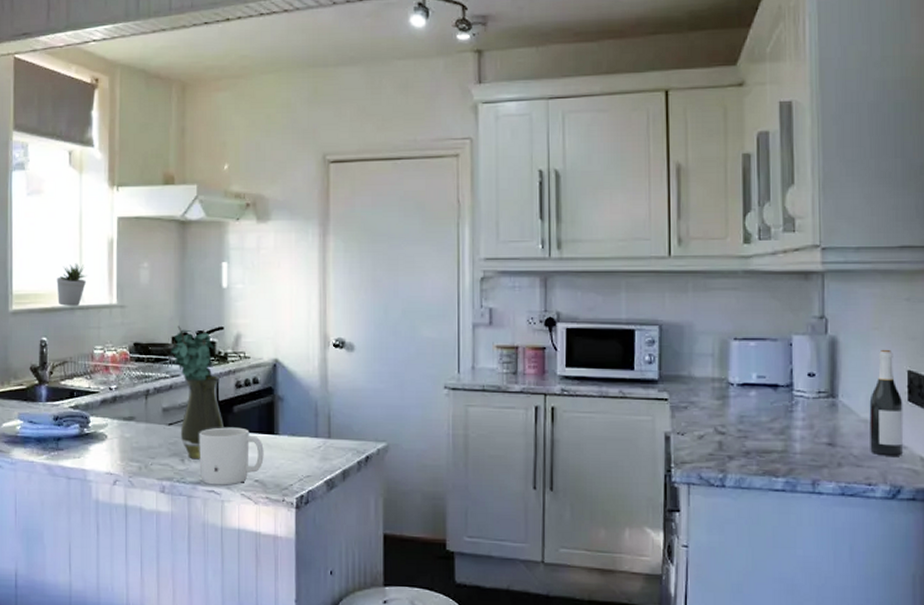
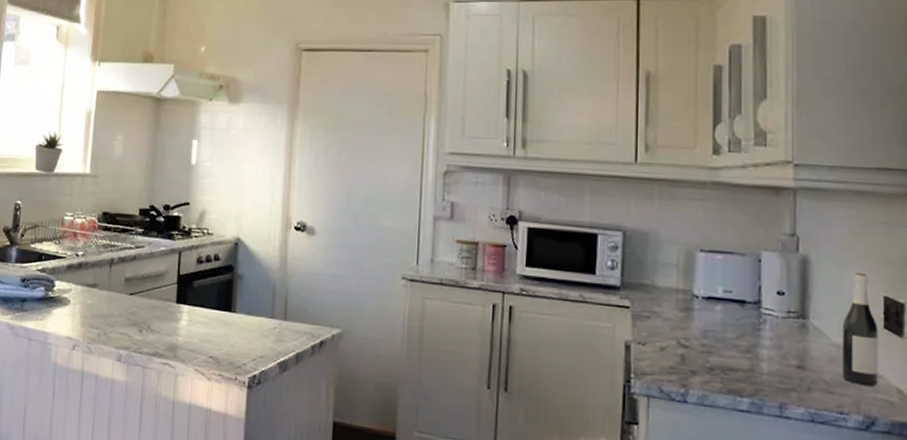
vase: present [170,325,224,458] -> none [136,198,183,330]
mug: present [199,427,264,487] -> none [156,300,220,361]

